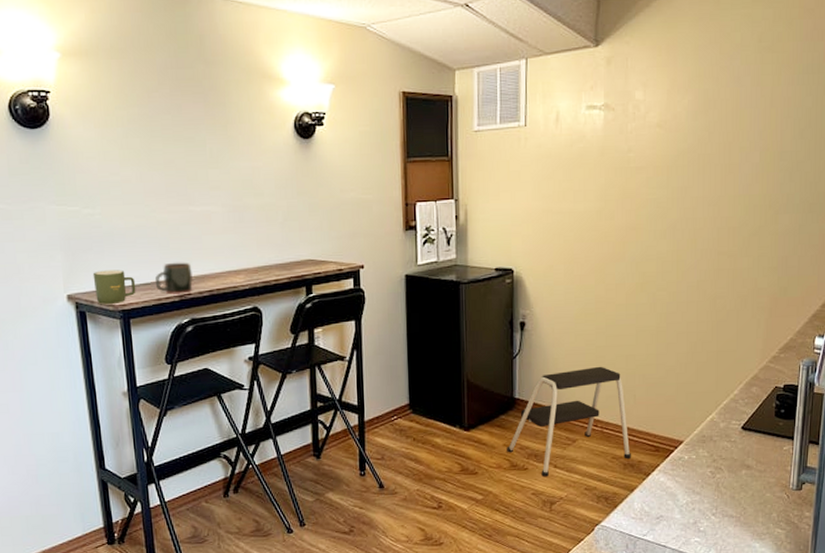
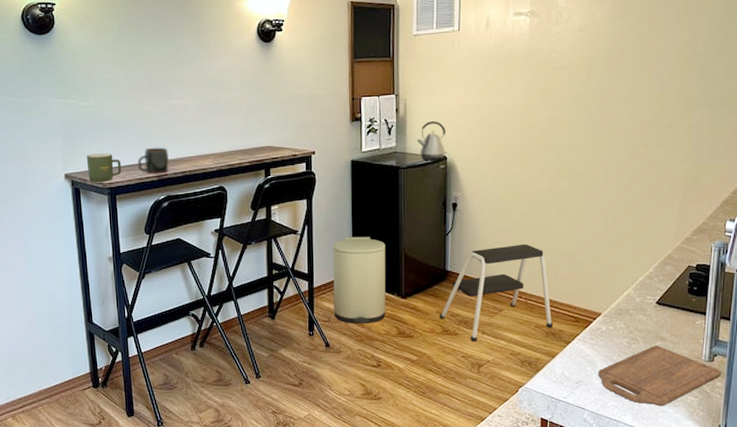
pedal bin: none [385,361,447,461] -> present [332,236,386,323]
kettle: none [480,229,514,275] -> present [417,120,448,161]
cutting board: none [680,474,810,540] -> present [598,345,722,406]

